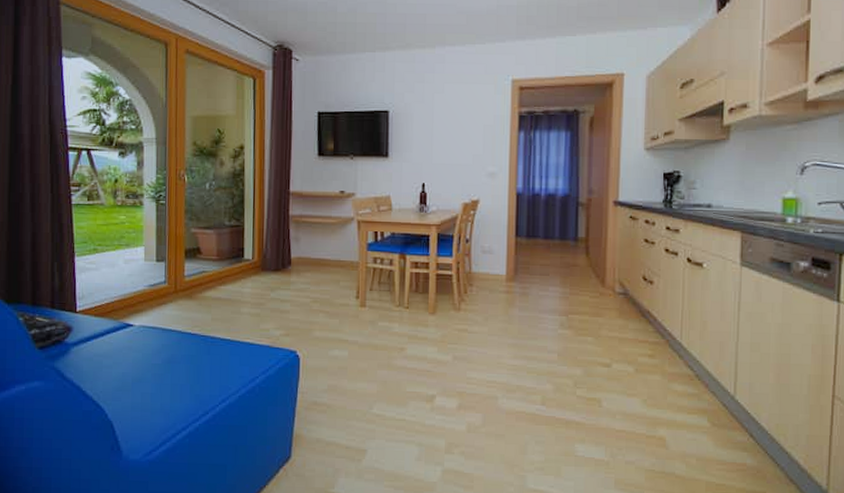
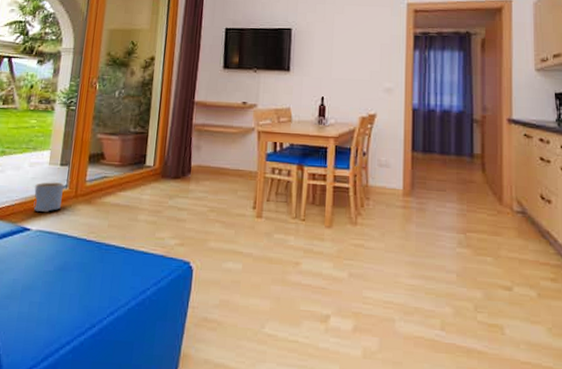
planter: none [133,278,162,309] -> present [33,182,64,213]

